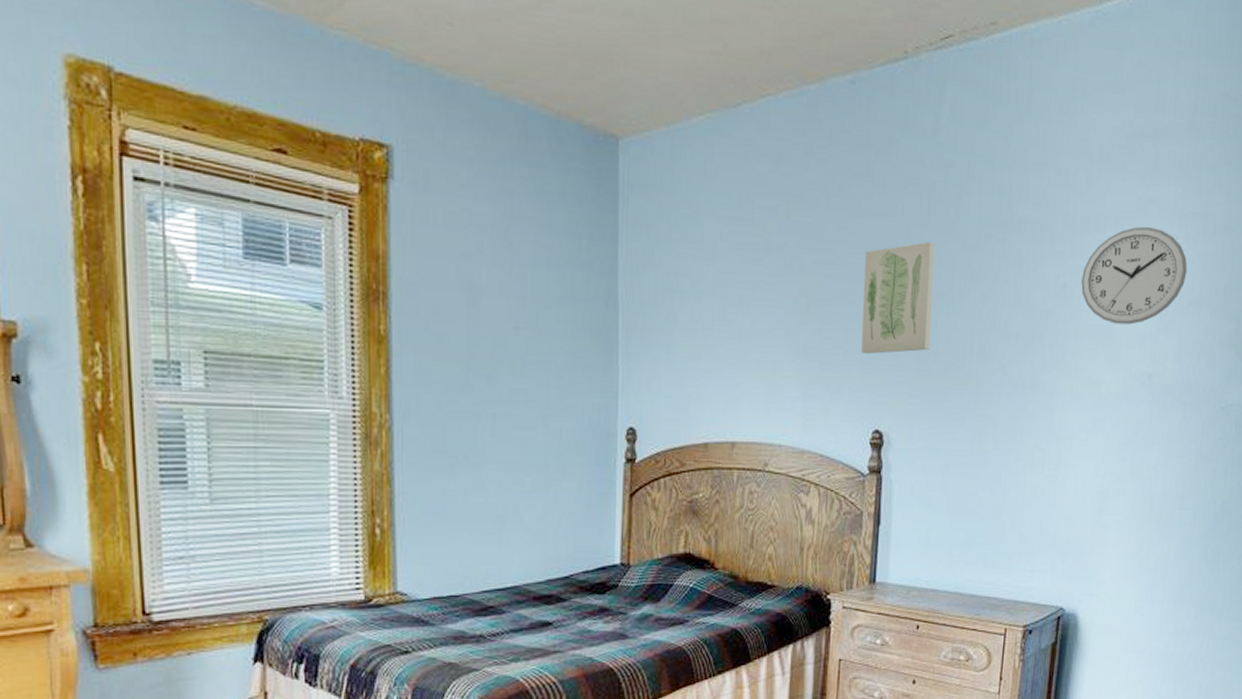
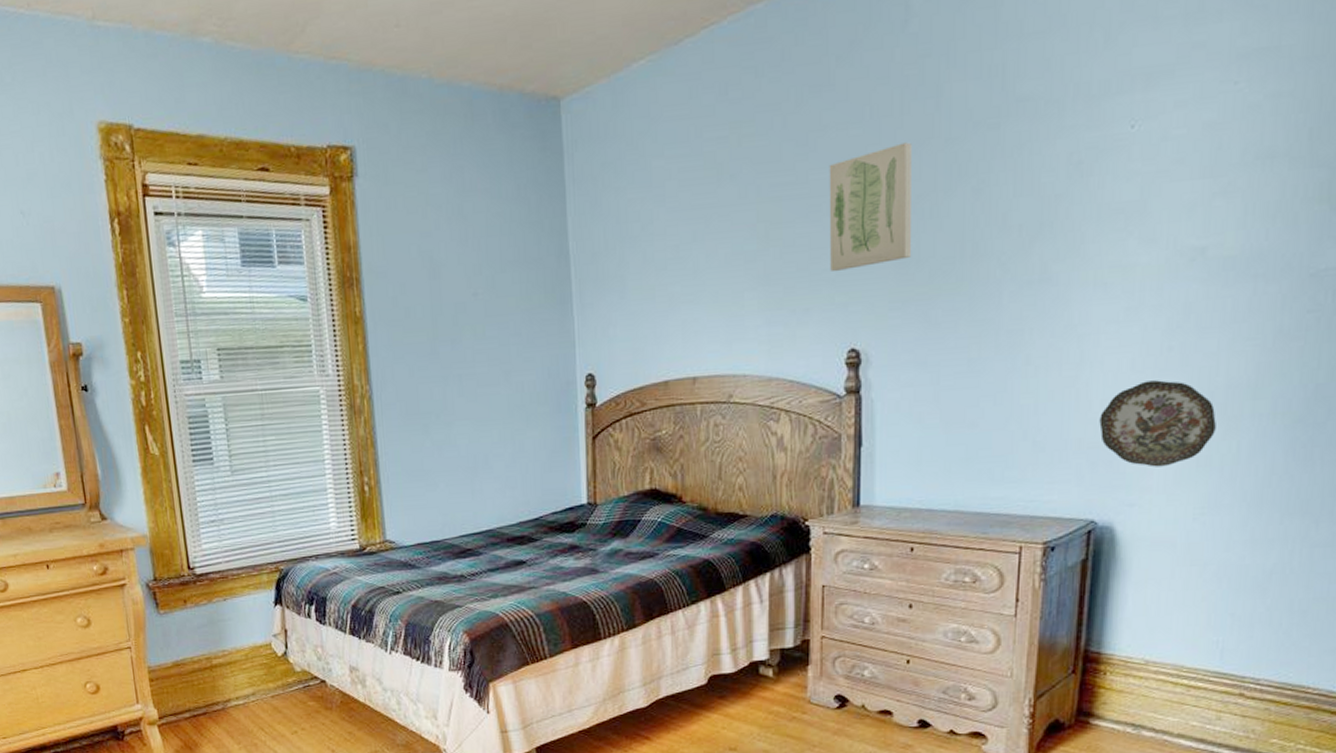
decorative plate: none [1070,486,1154,563] -> present [1099,380,1216,467]
wall clock: present [1081,226,1188,325] -> none [1102,76,1253,197]

